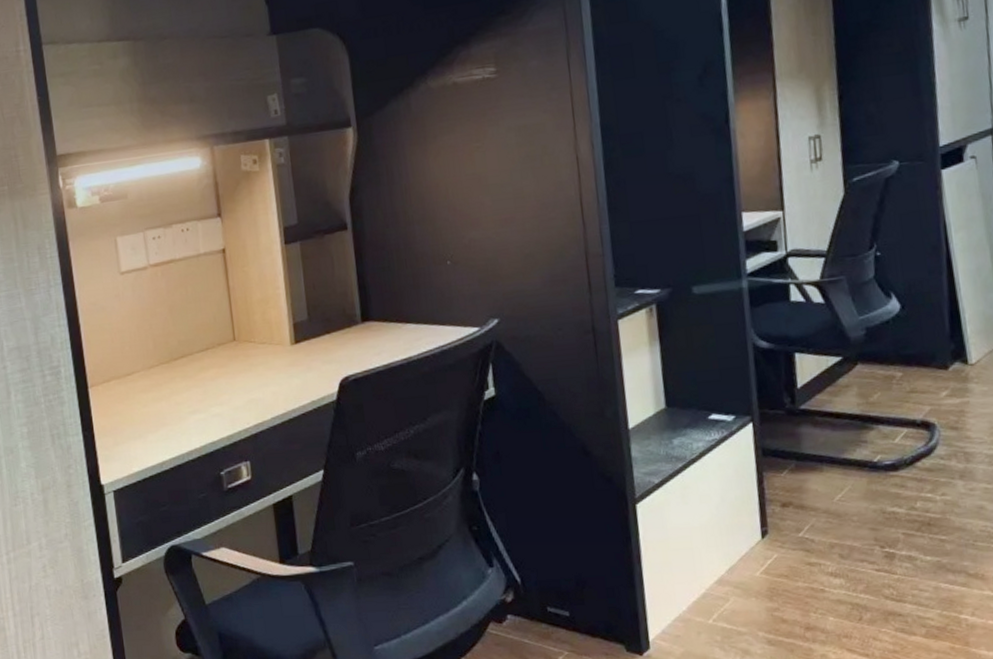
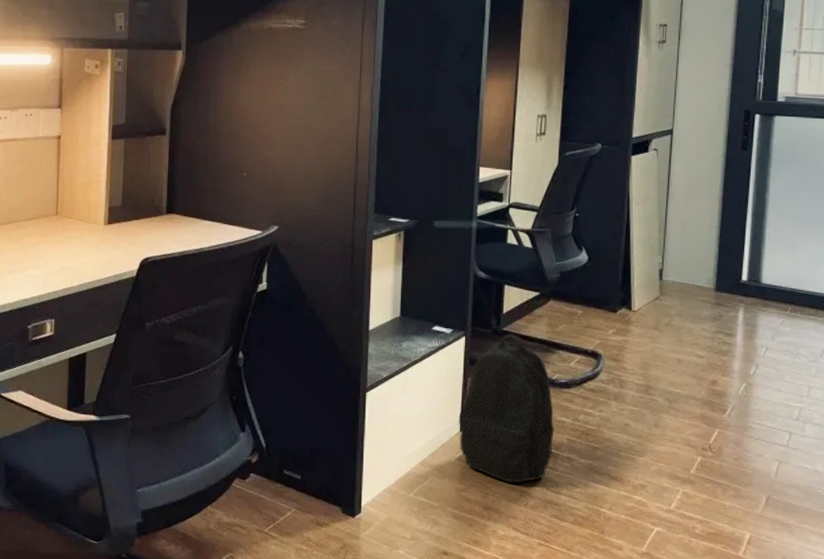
backpack: none [757,412,888,595] -> present [458,334,555,483]

